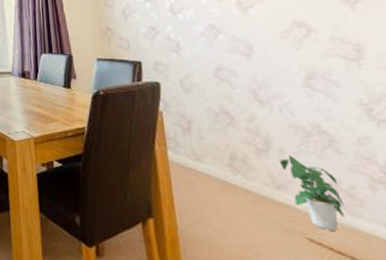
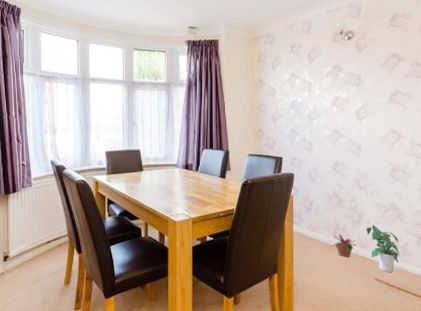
potted plant: none [227,166,270,202] -> present [331,233,357,257]

